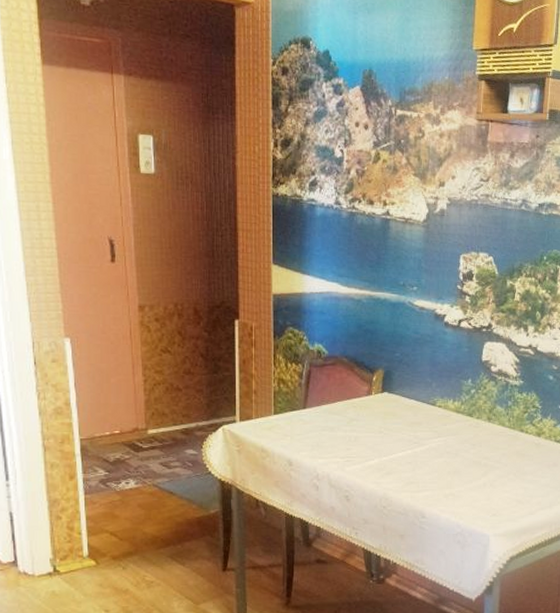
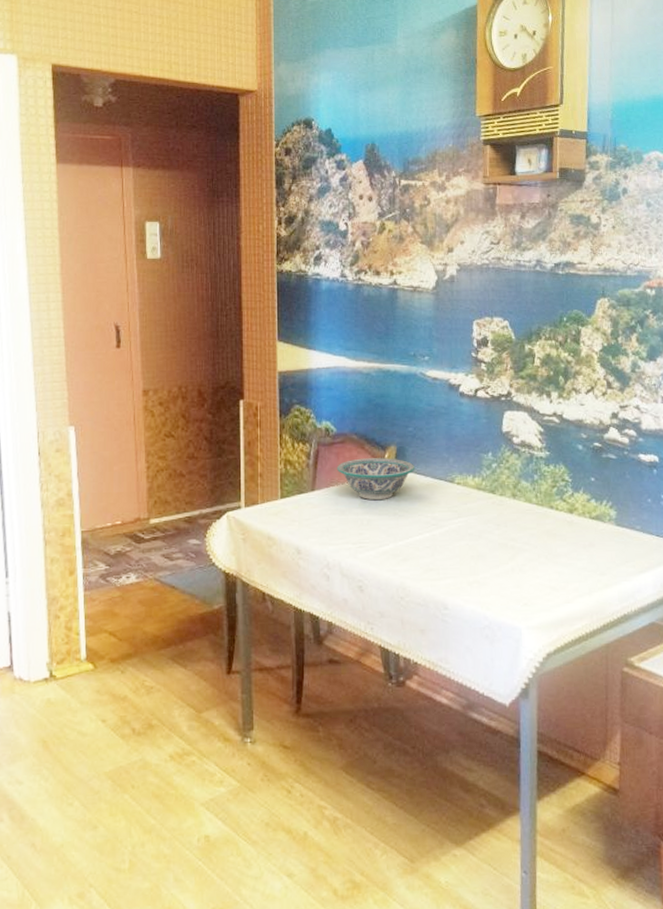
bowl: none [327,380,401,419] -> present [336,458,416,501]

